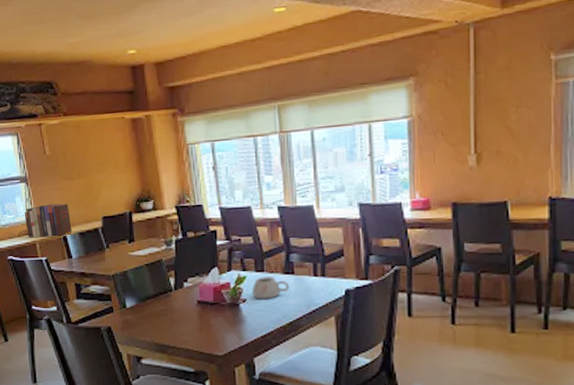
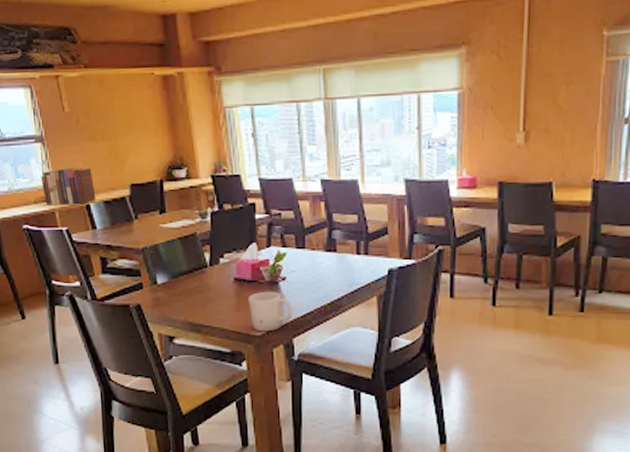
mug: none [210,312,253,352] -> present [247,291,292,332]
cup: present [251,276,289,299] -> none [292,254,331,278]

